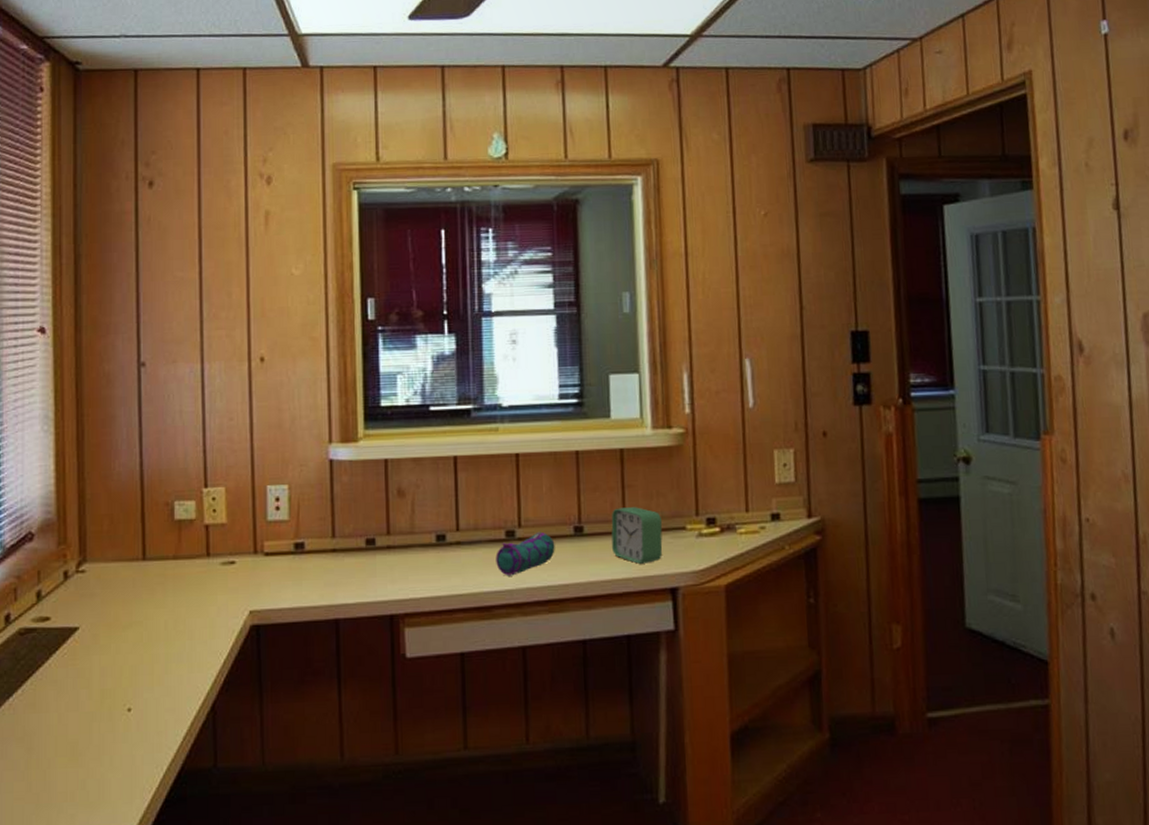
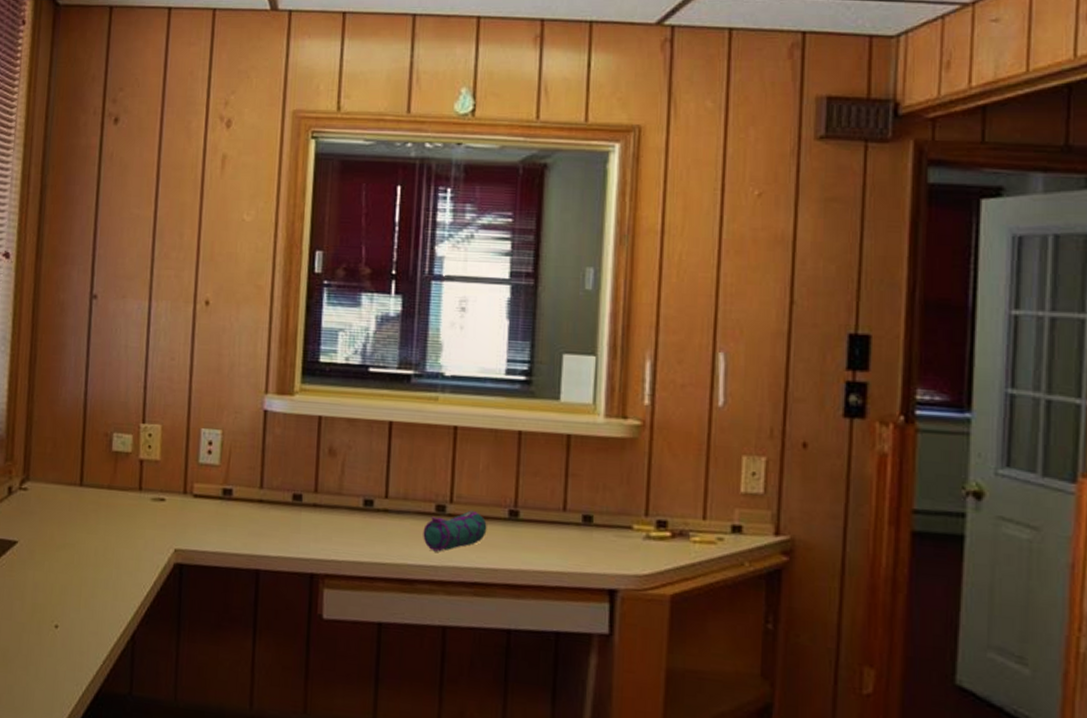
alarm clock: present [611,507,663,564] -> none [548,496,607,559]

